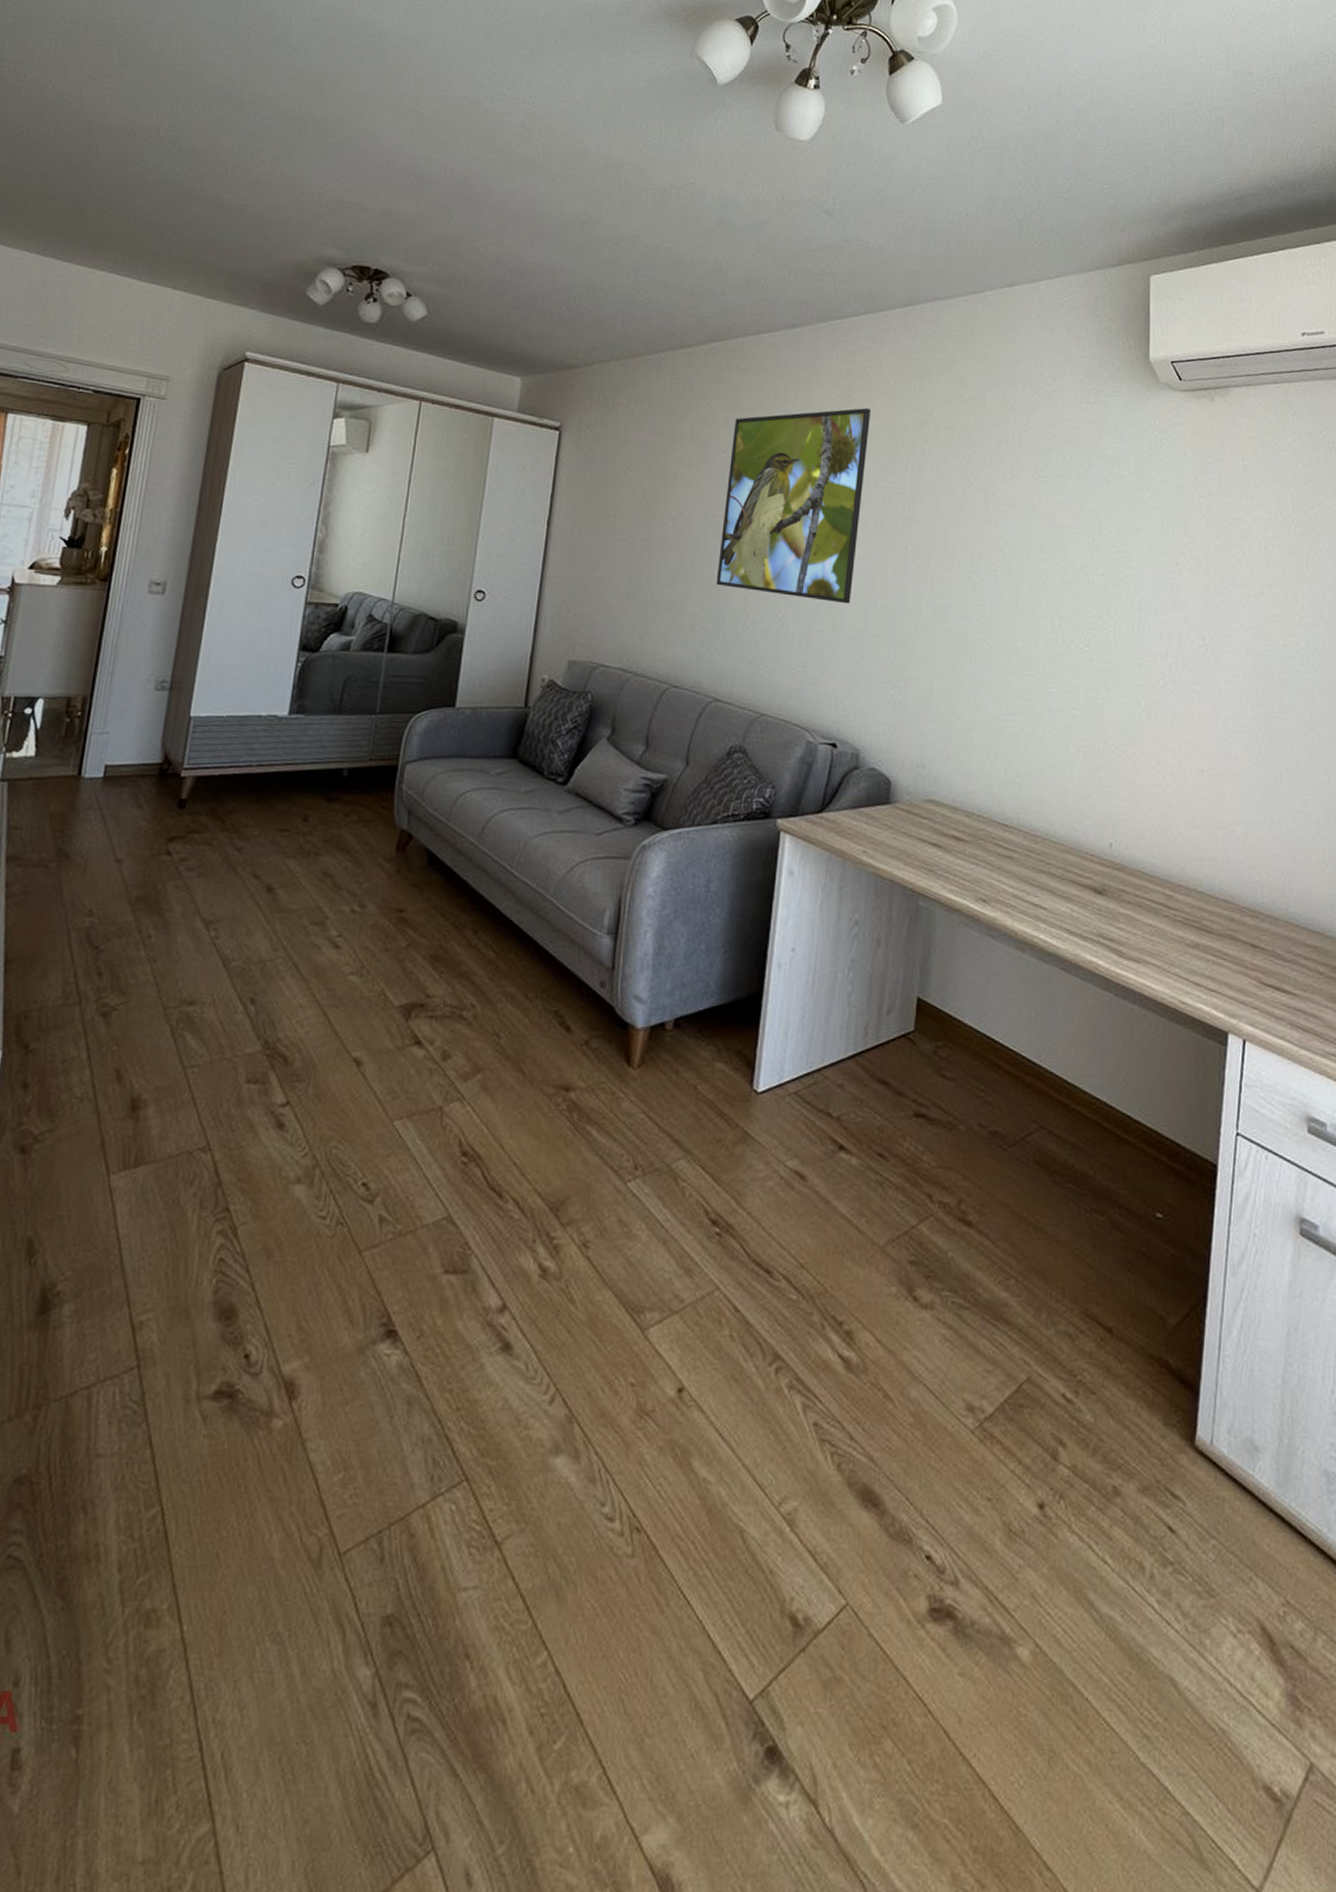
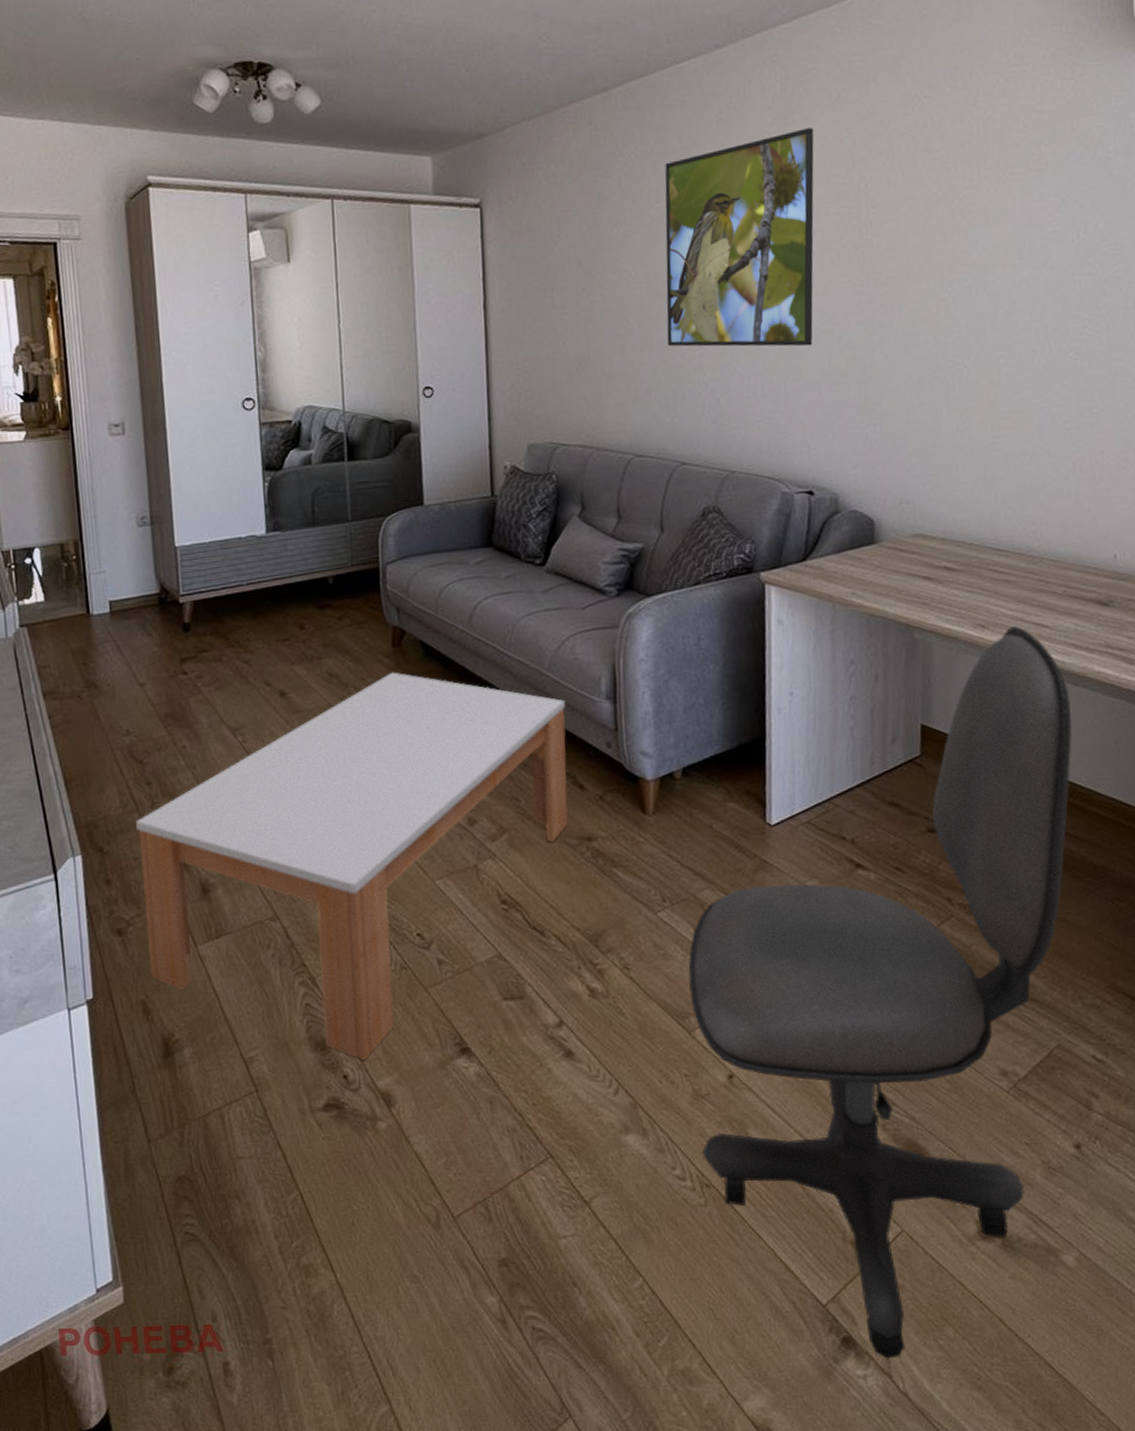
coffee table: none [47,878,566,1338] -> present [136,672,569,1061]
office chair: none [637,904,1062,1780] -> present [688,626,1073,1359]

